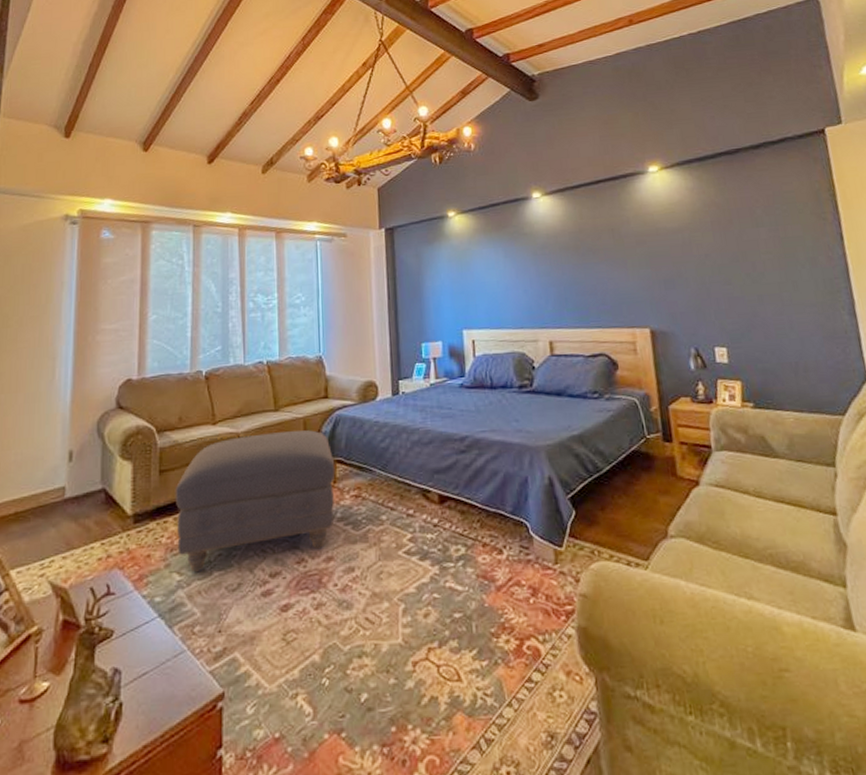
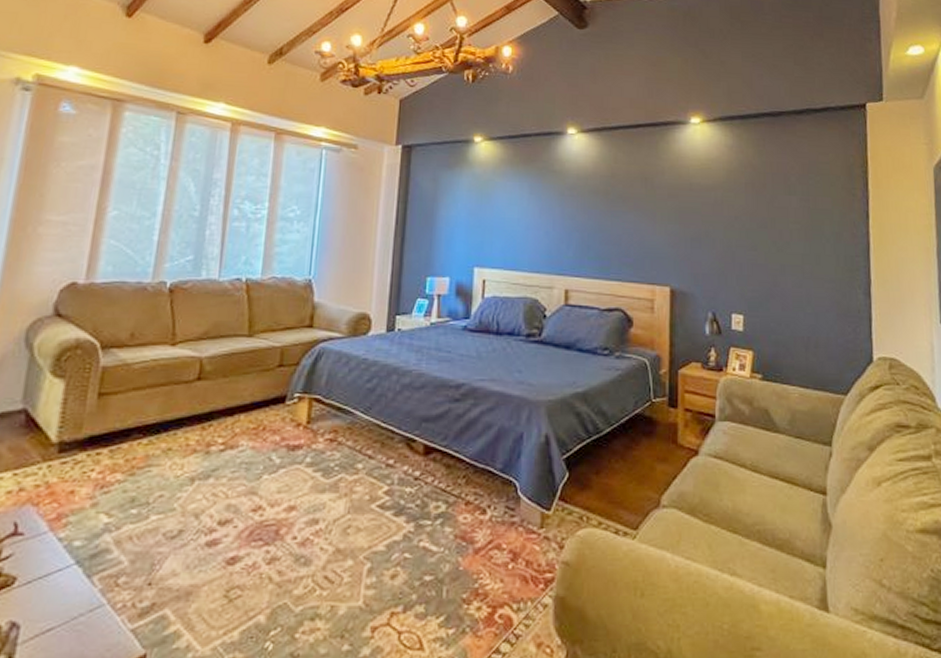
ottoman: present [175,430,336,573] -> none [109,361,312,515]

